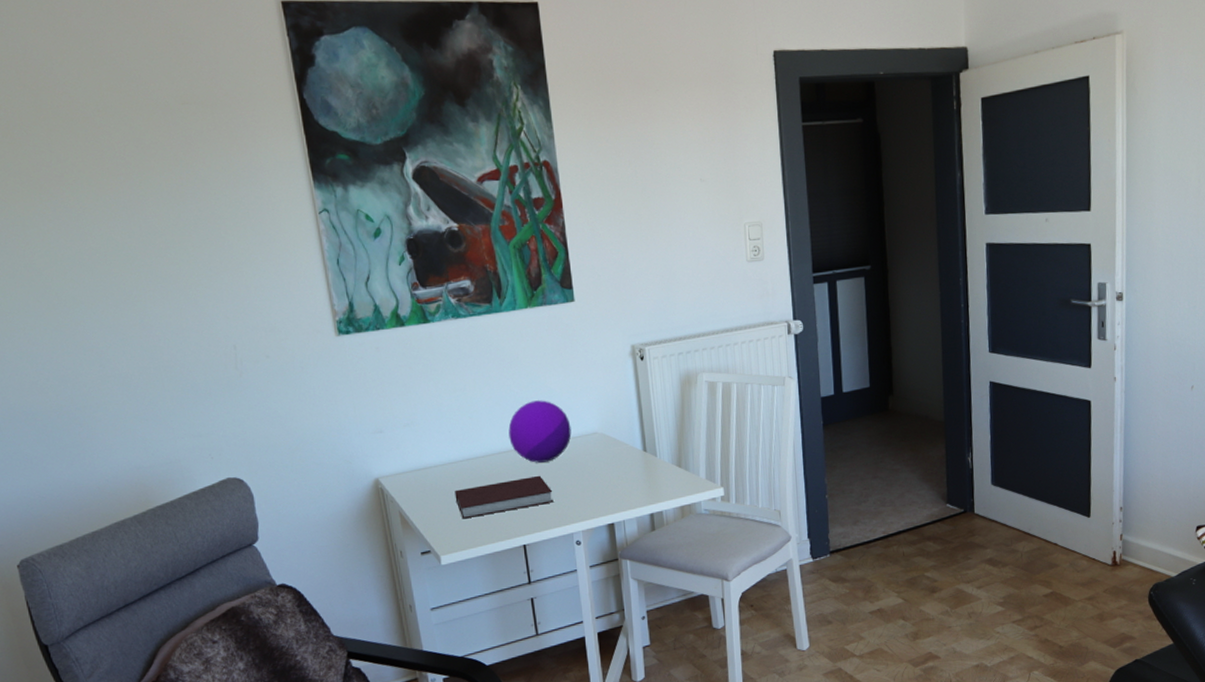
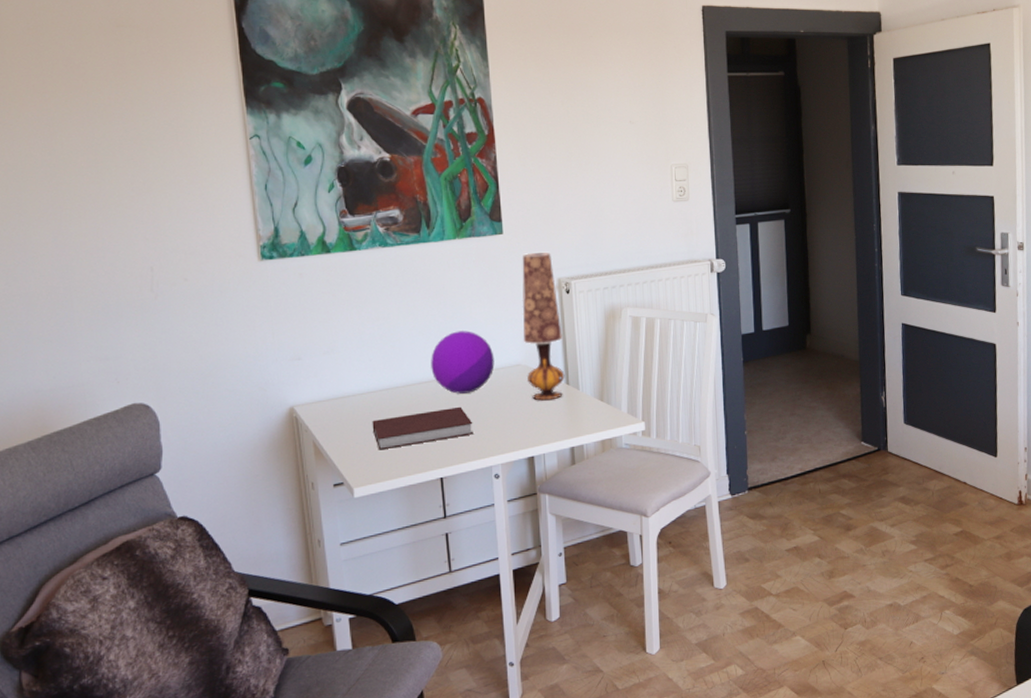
table lamp: none [594,318,642,468] -> present [522,251,565,401]

